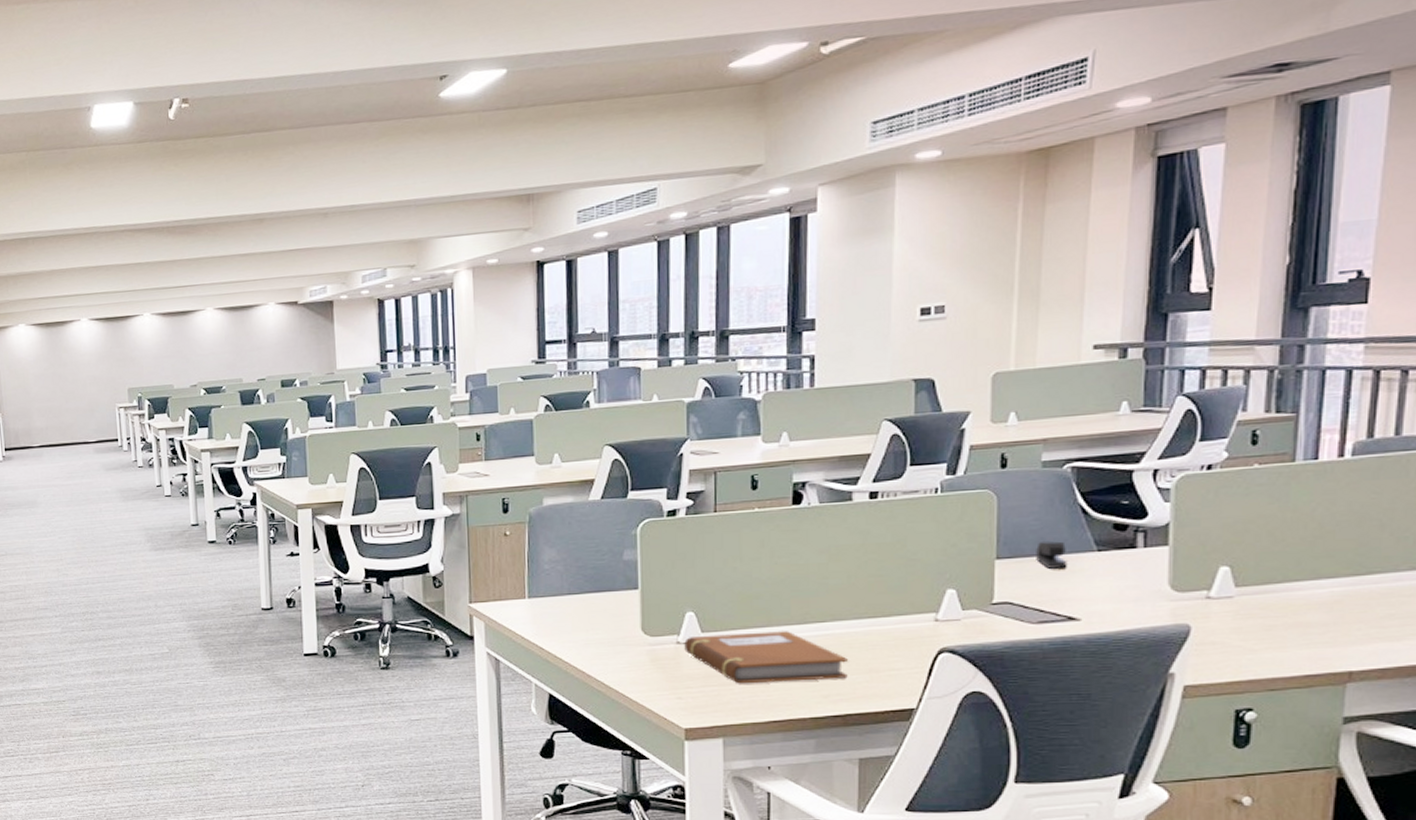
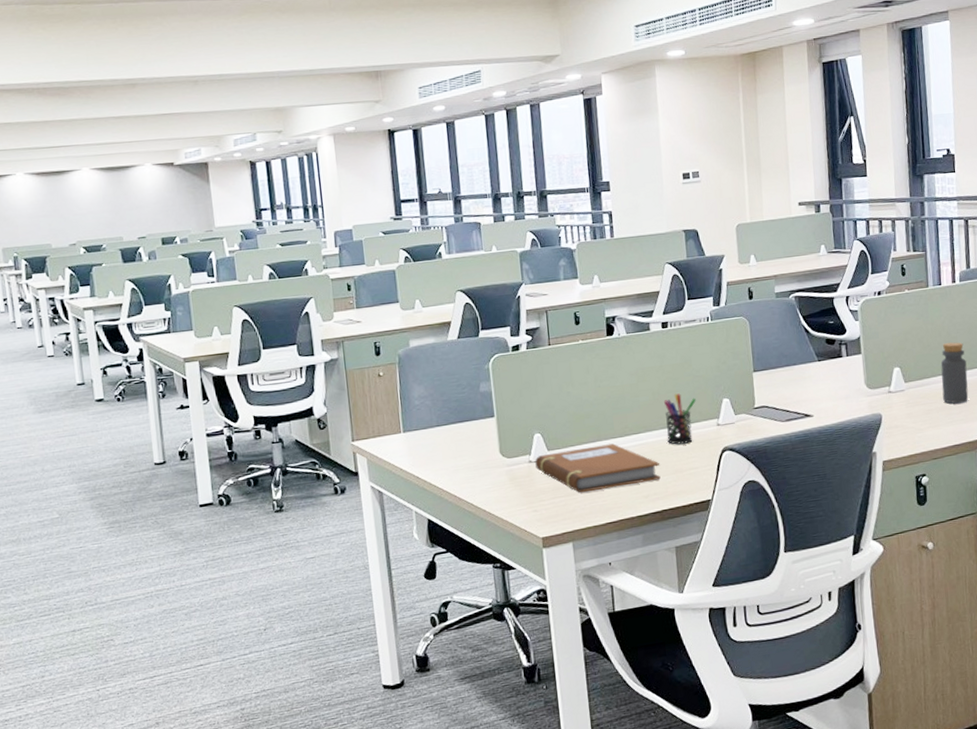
pen holder: none [861,579,909,639] -> present [663,393,697,445]
stapler: present [1036,541,1067,569] -> none [779,355,800,377]
bottle: none [1297,538,1346,621] -> present [940,342,969,404]

